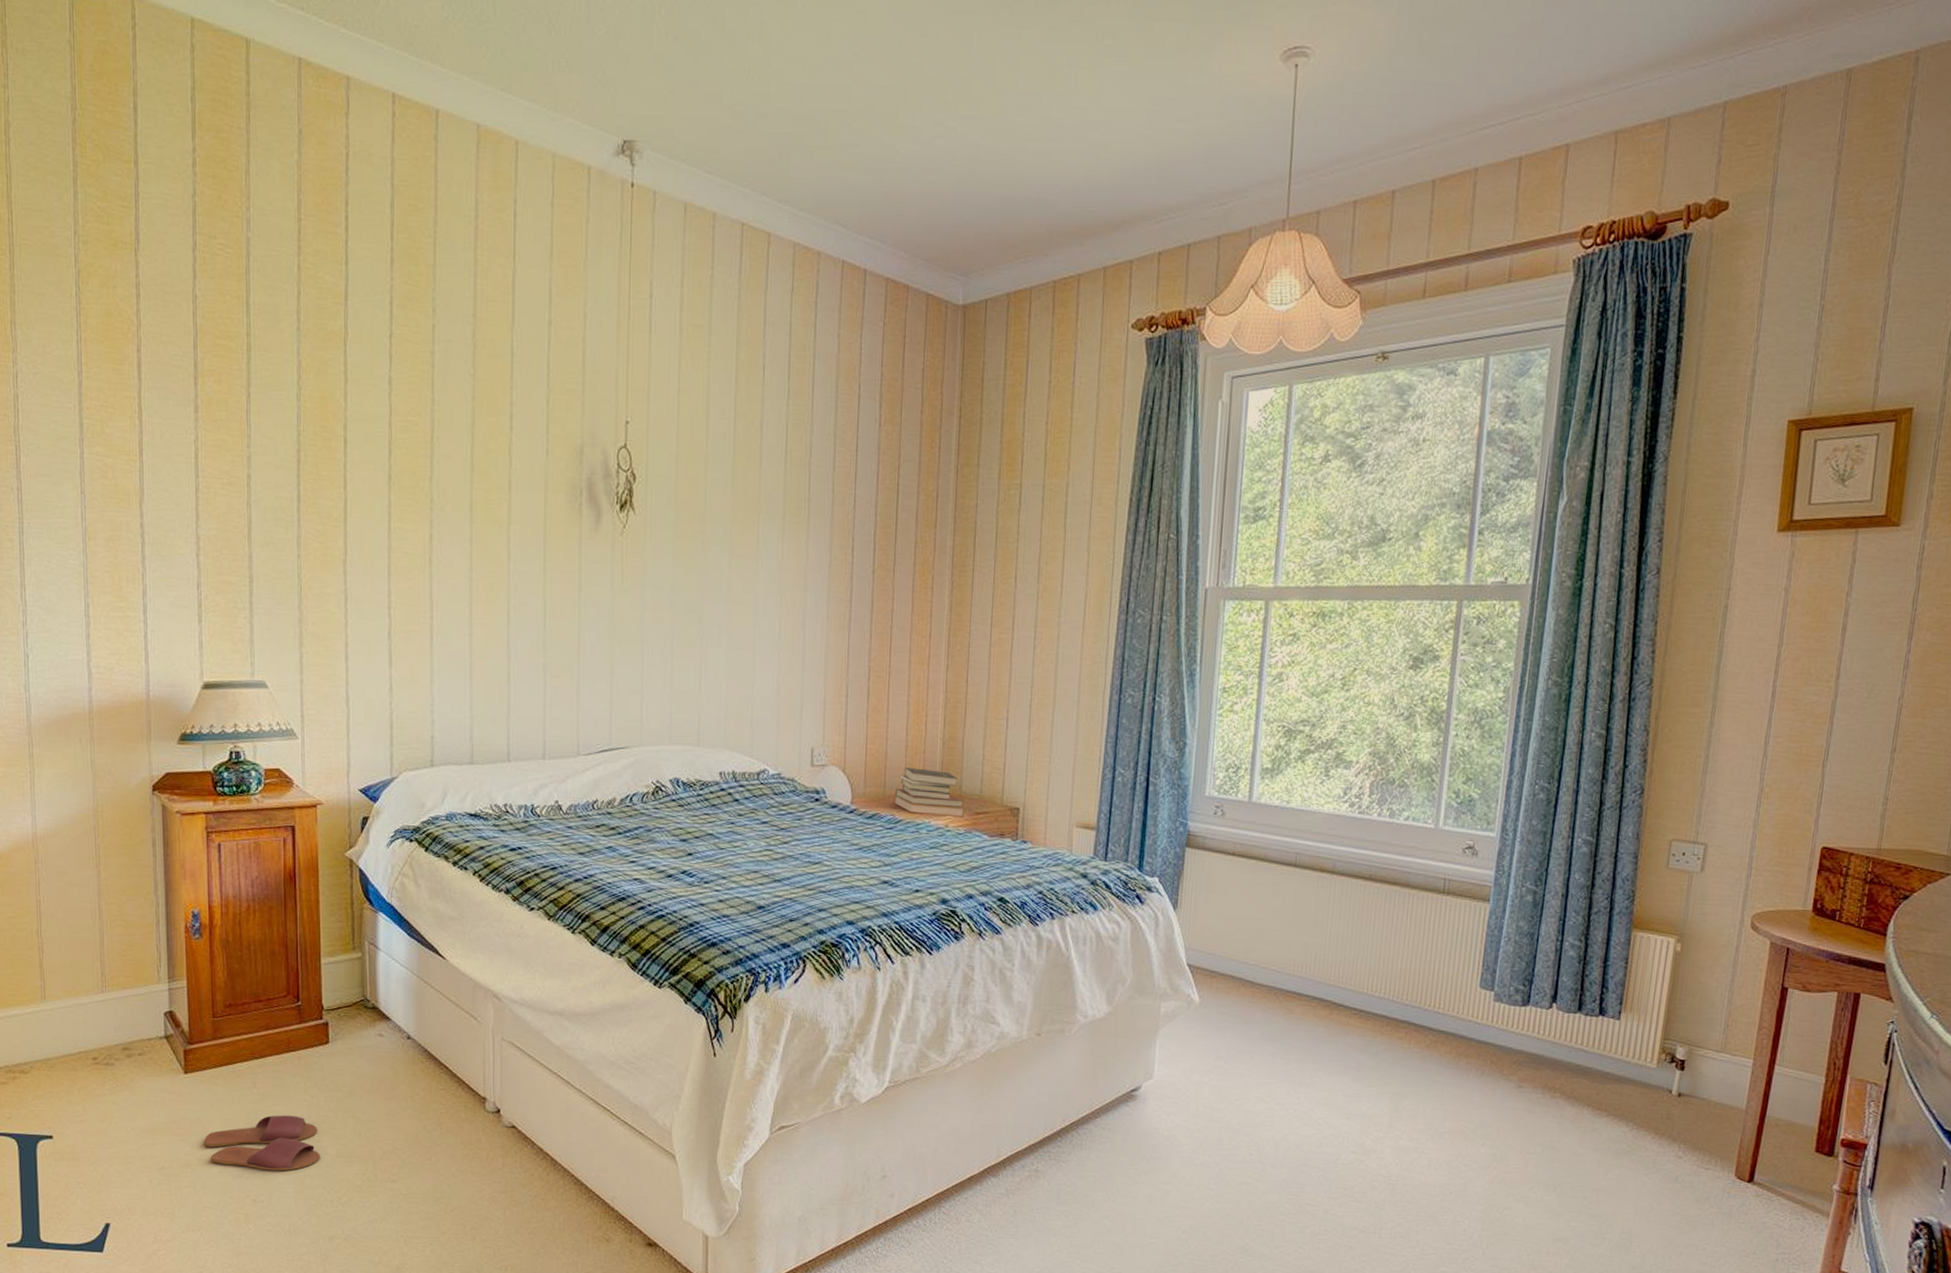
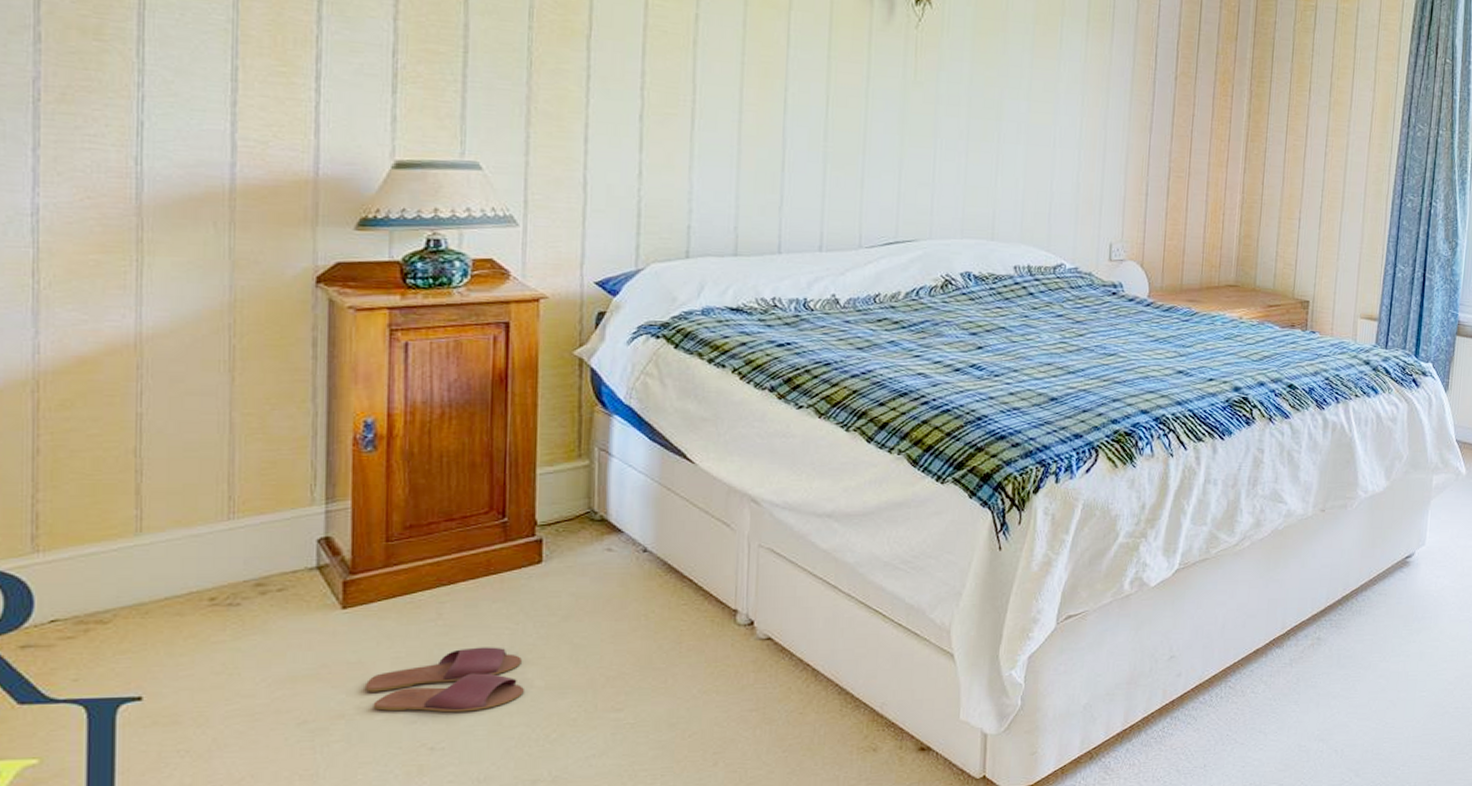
books: present [894,768,964,817] -> none [1190,263,1257,310]

